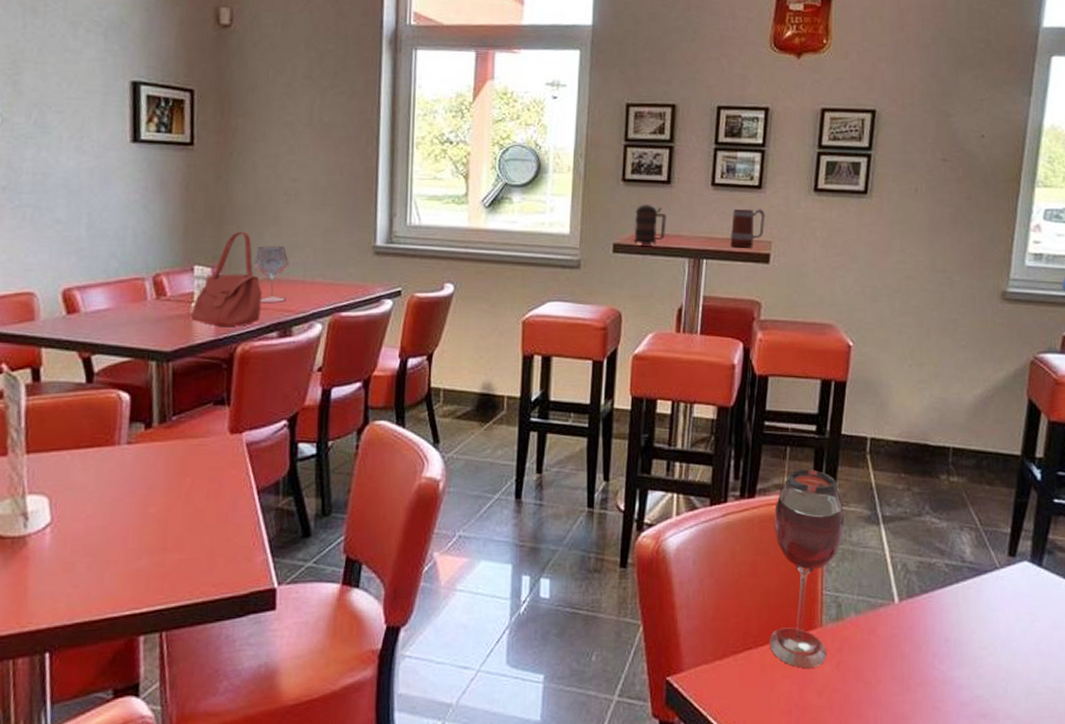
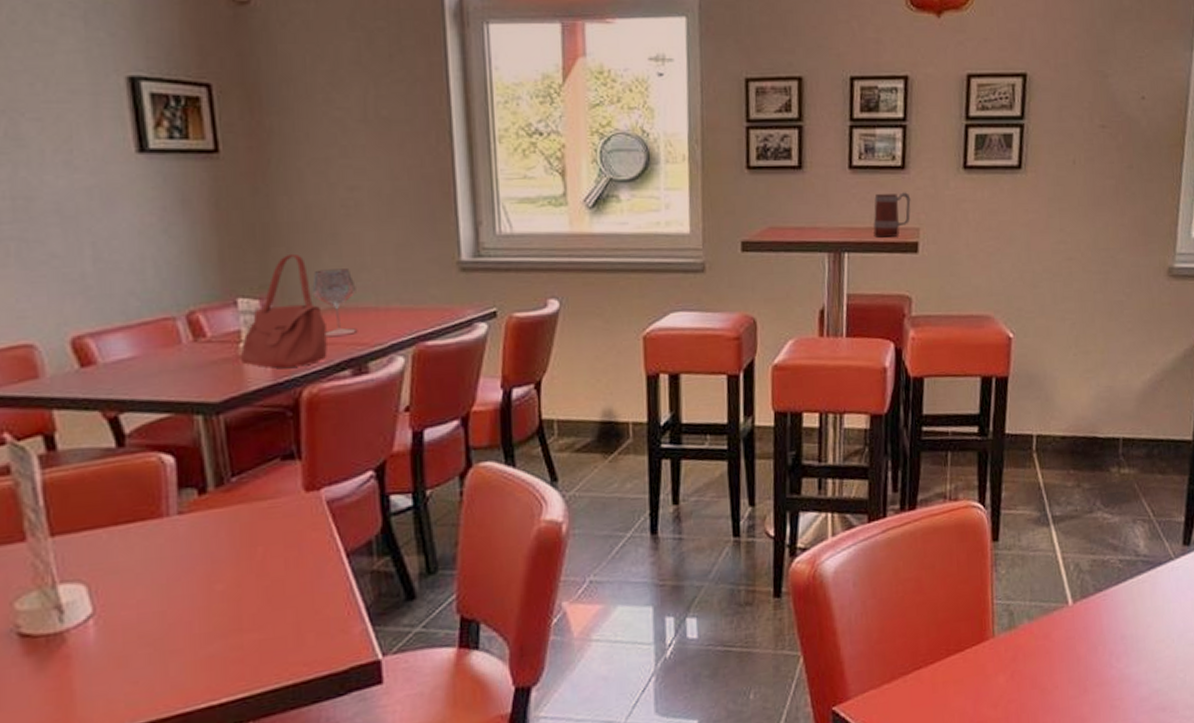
beer mug: present [634,203,666,245] -> none [764,193,800,241]
wineglass: present [769,468,844,669] -> none [937,473,1013,683]

